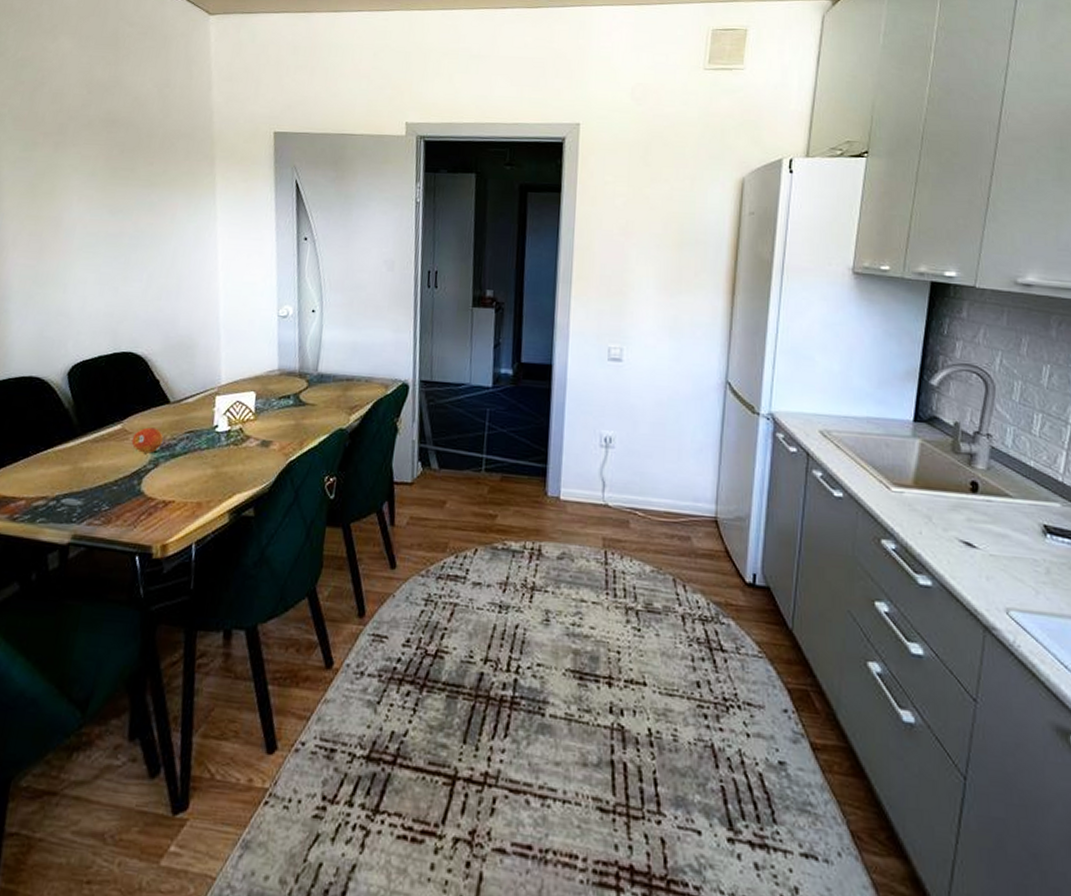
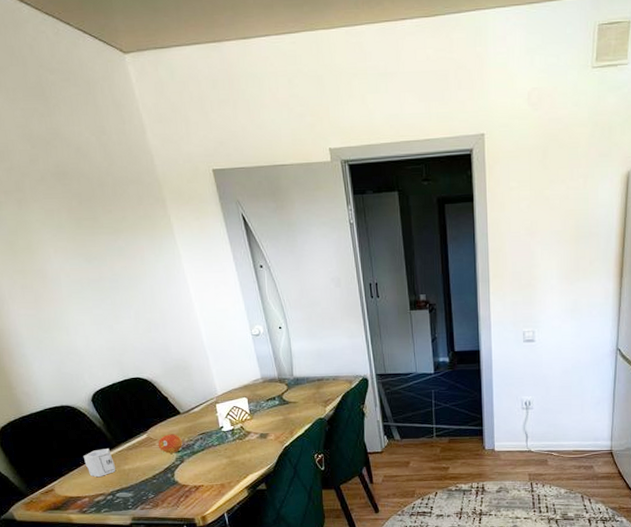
cup: none [35,437,72,475] -> present [83,449,116,478]

